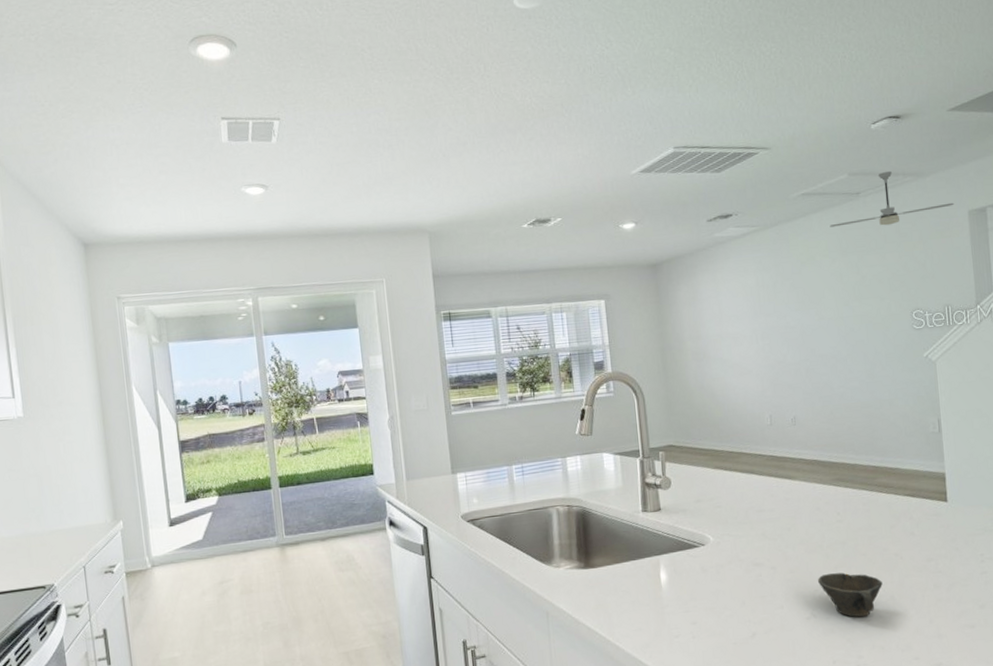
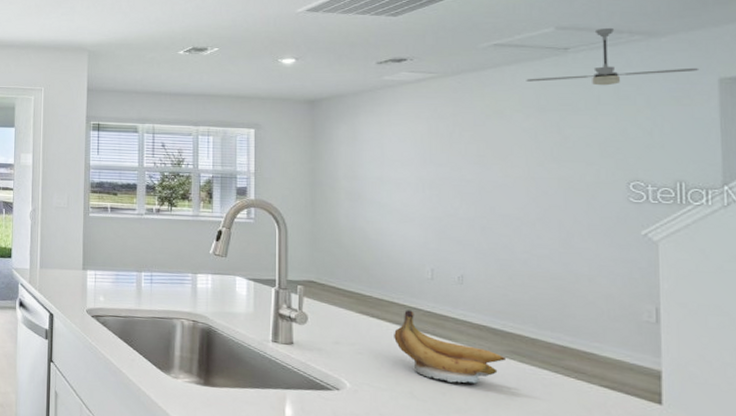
banana: none [745,457,835,518] -> present [394,310,507,384]

